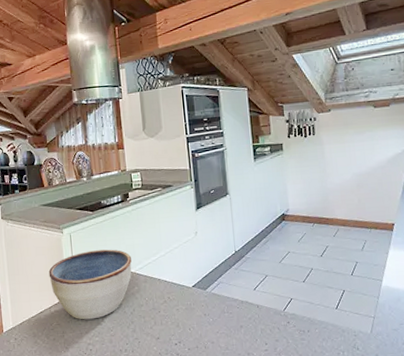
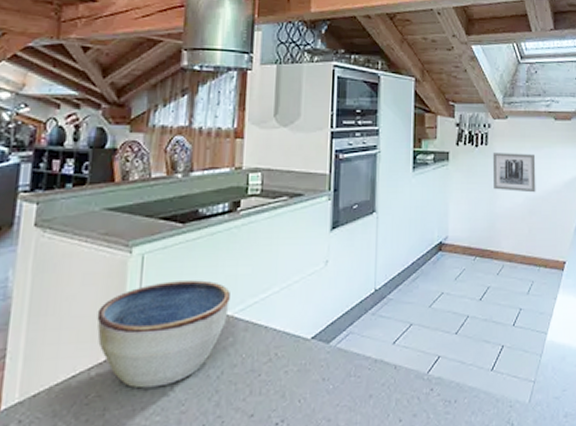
wall art: none [320,138,362,170] -> present [492,152,536,193]

